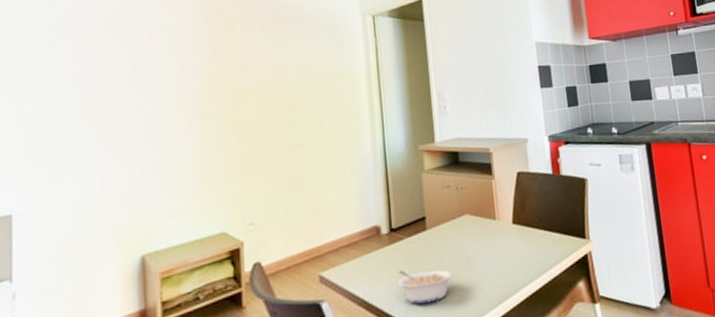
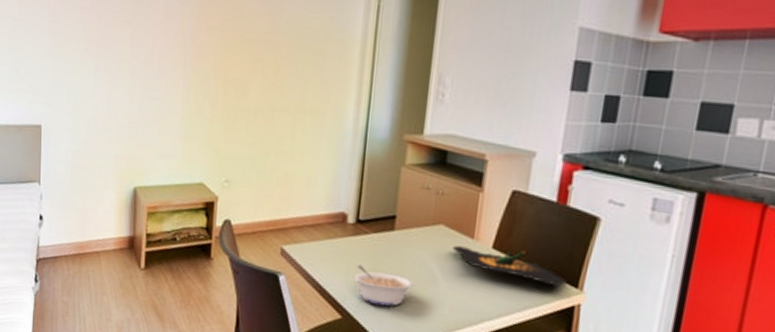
tequila: none [480,219,576,244] -> present [452,245,567,287]

